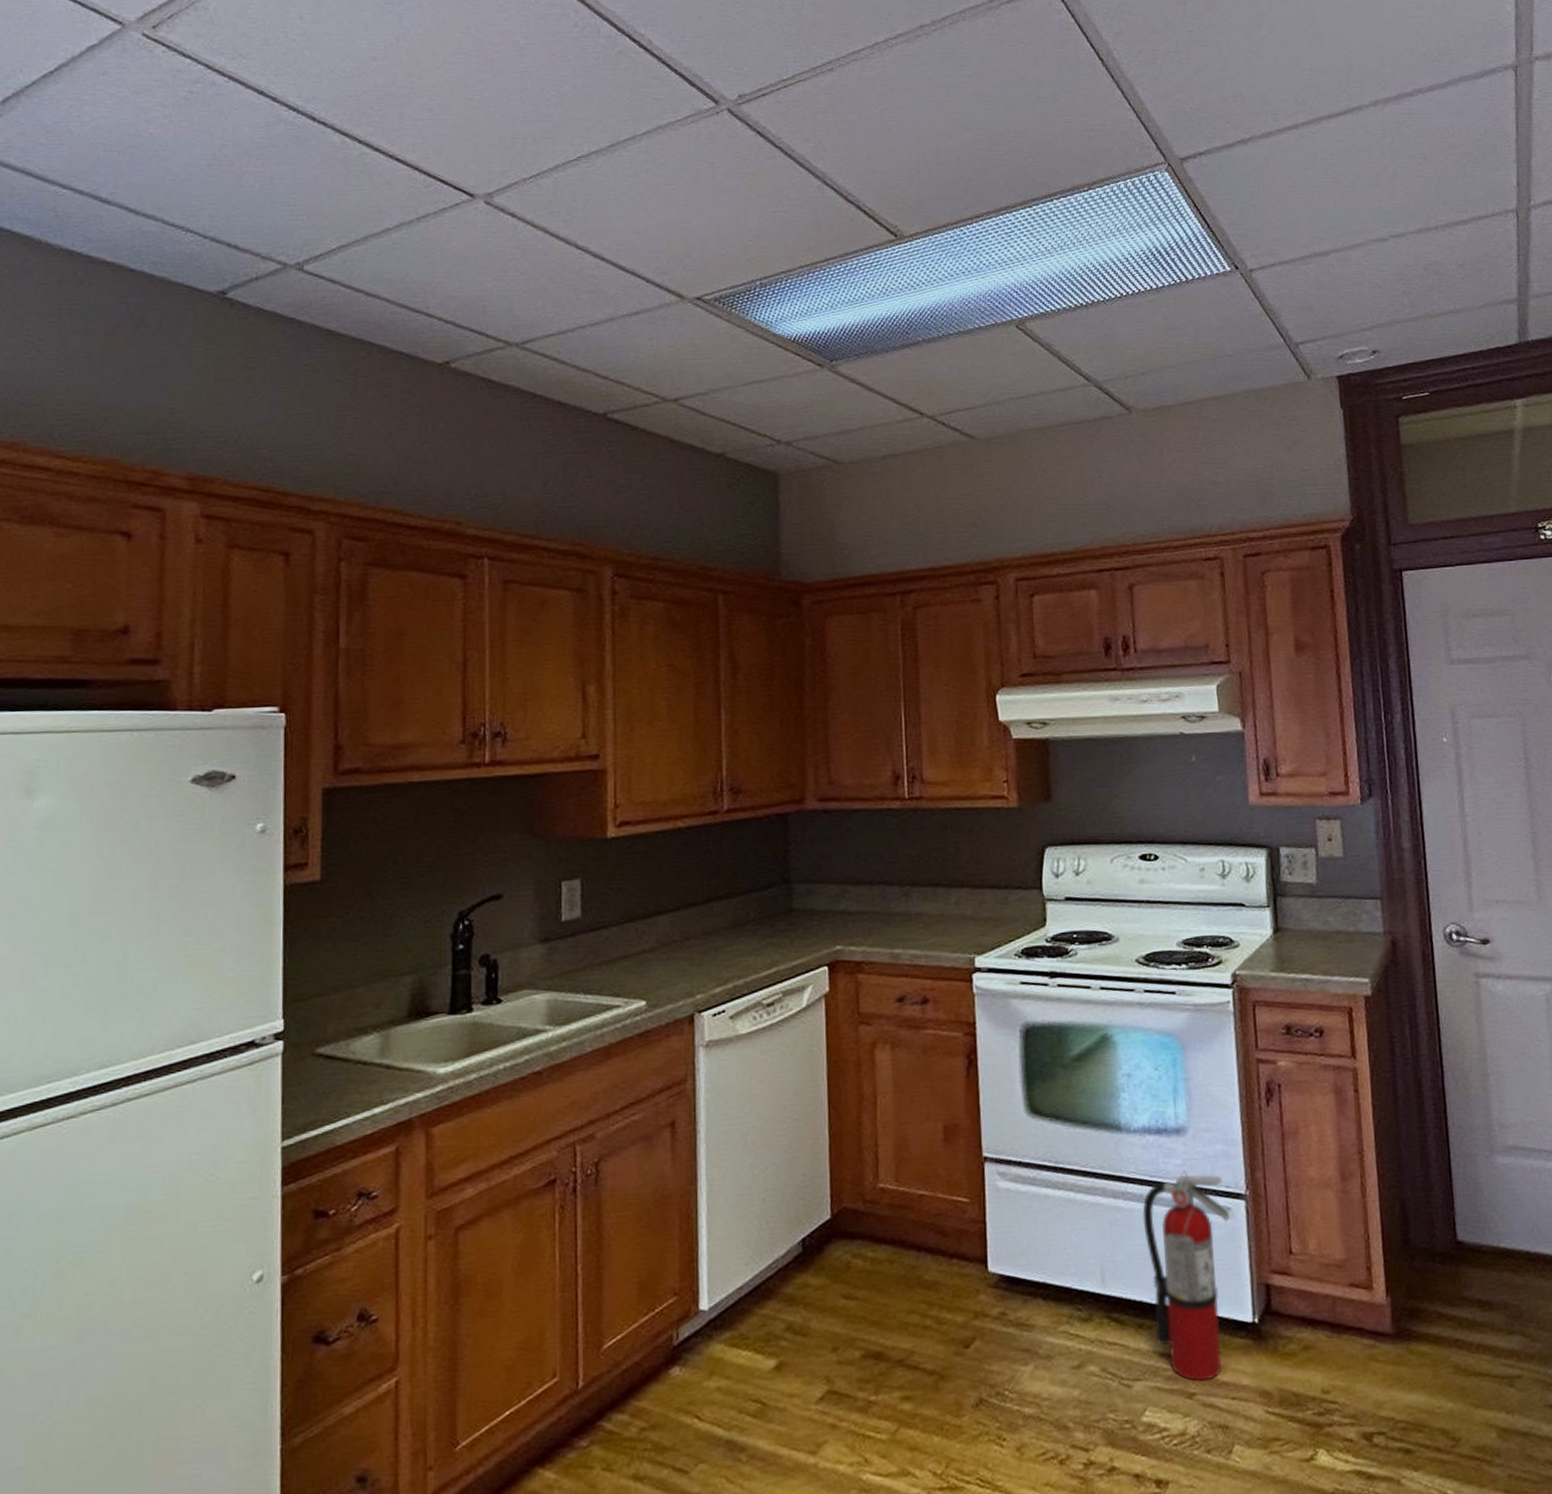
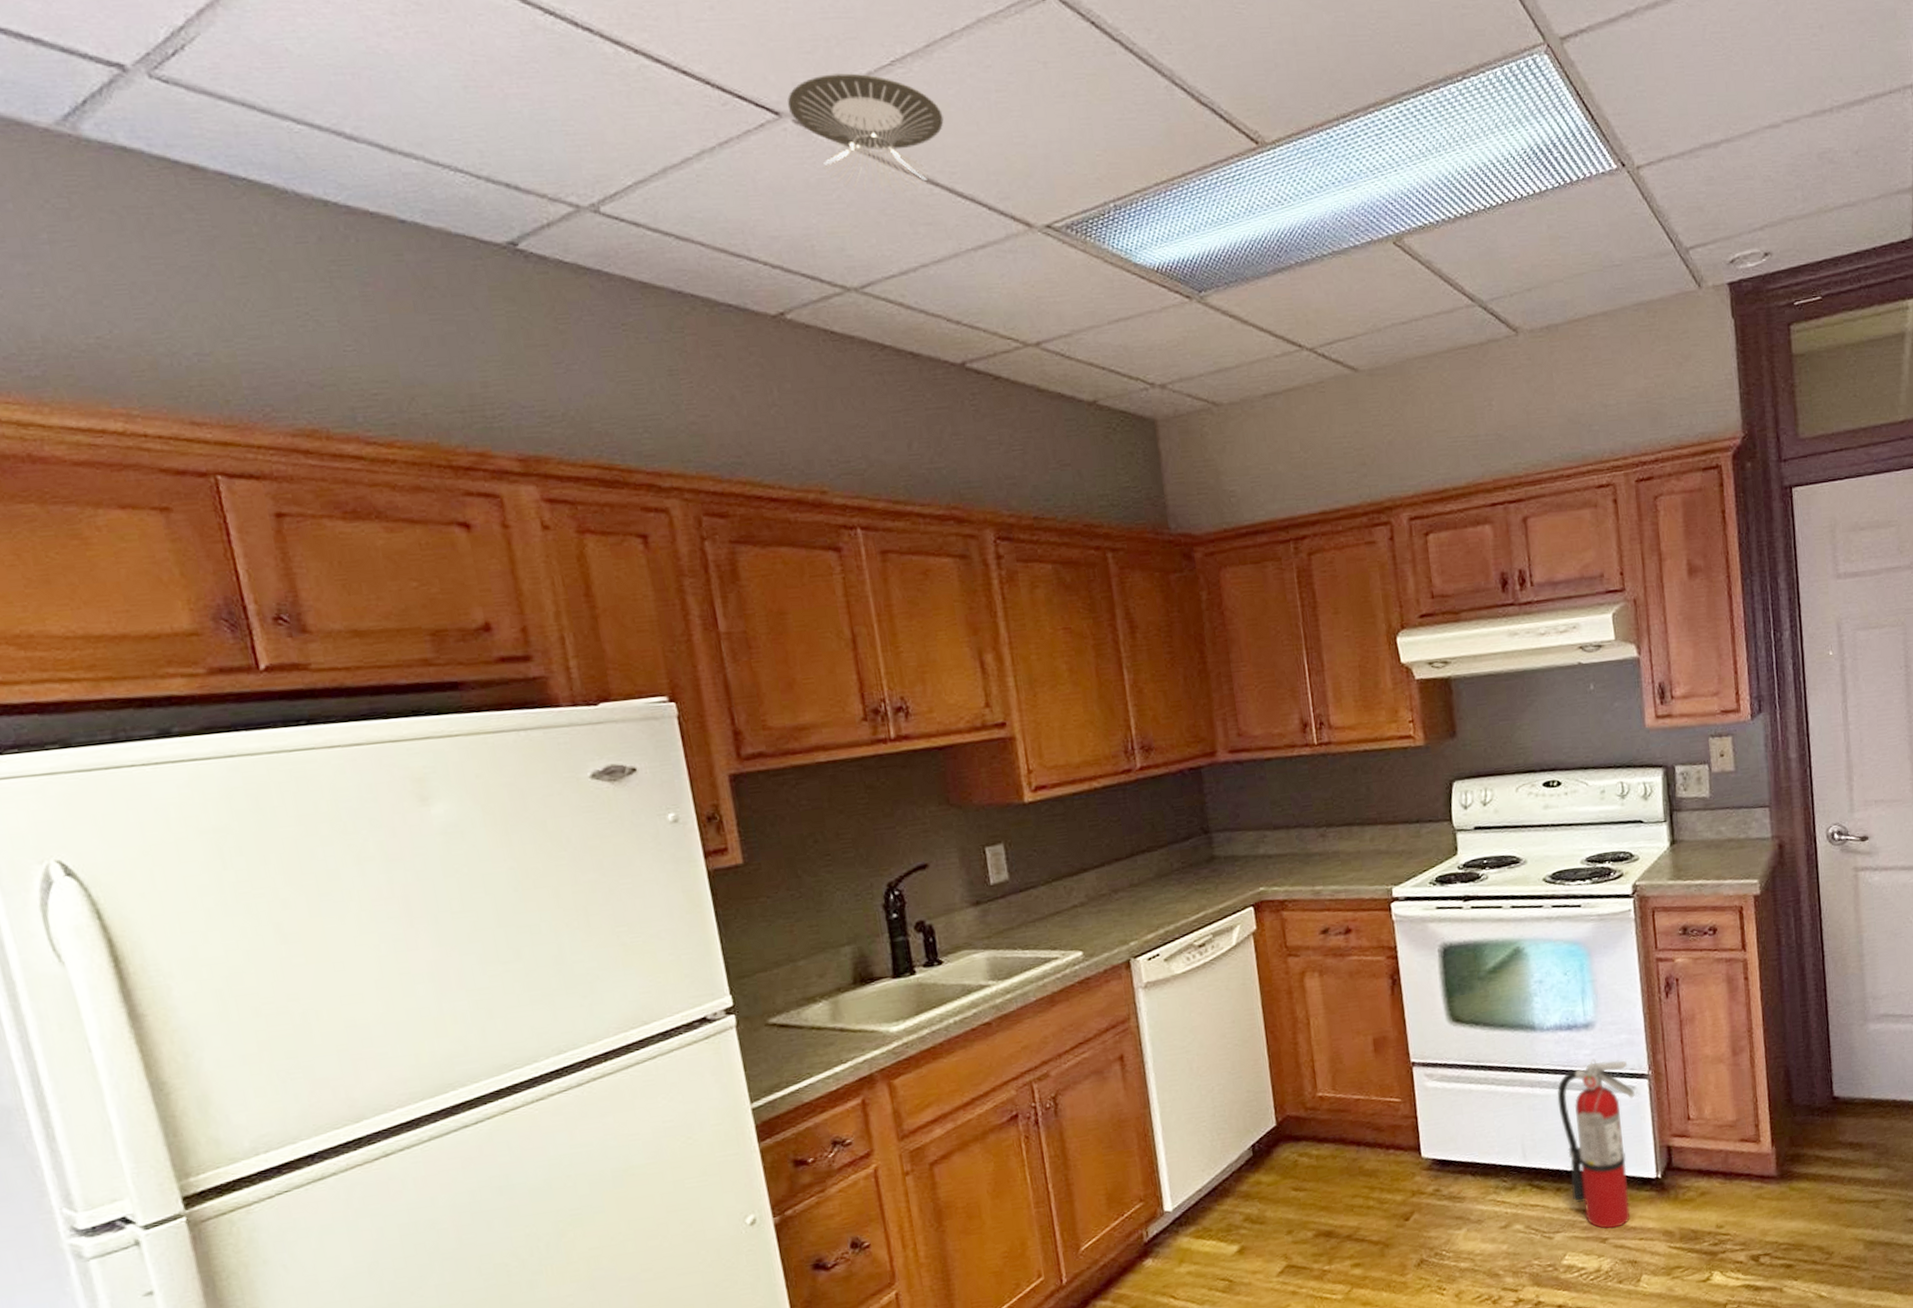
recessed light: none [482,165,617,266] -> present [787,73,944,195]

